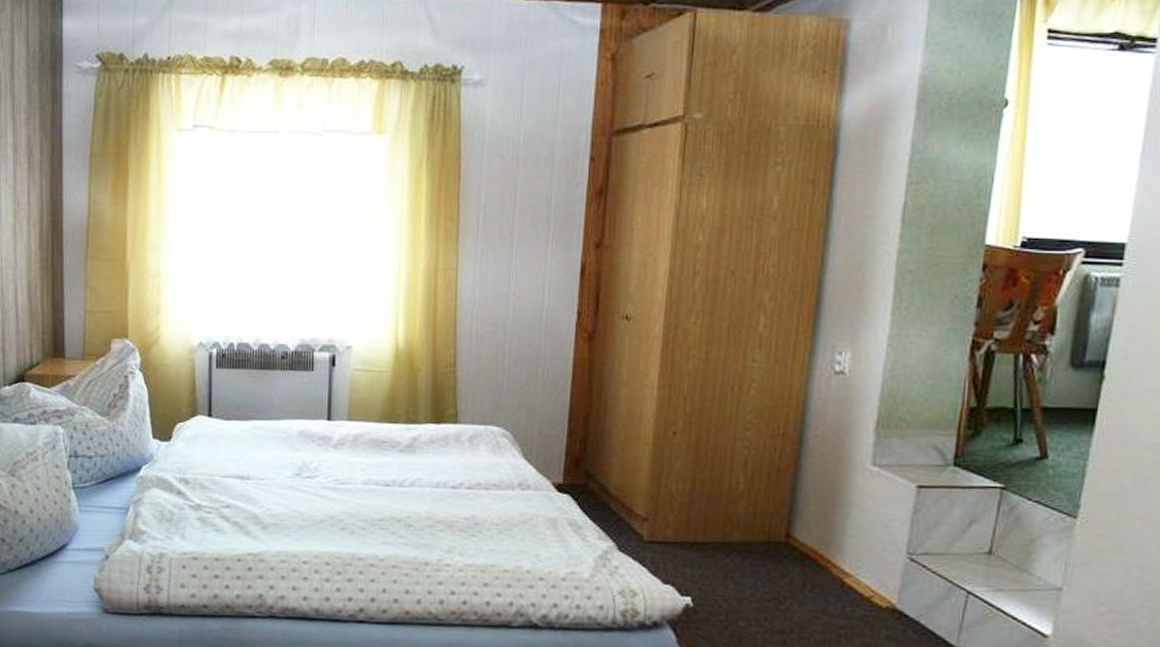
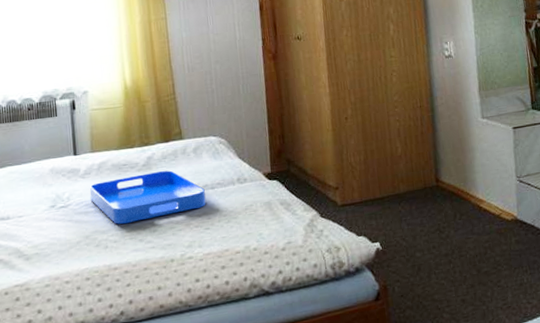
serving tray: none [340,456,476,511] -> present [89,170,206,225]

